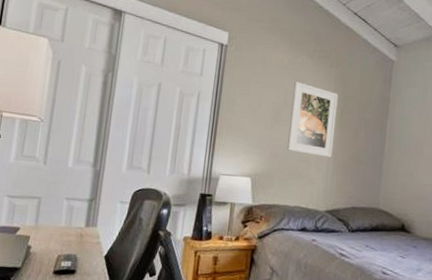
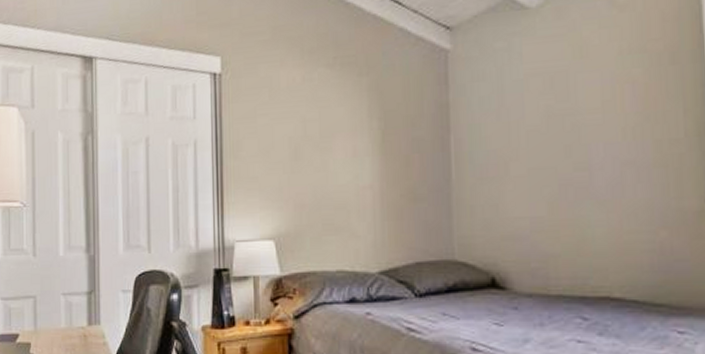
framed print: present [287,82,338,158] -> none [314,104,378,200]

